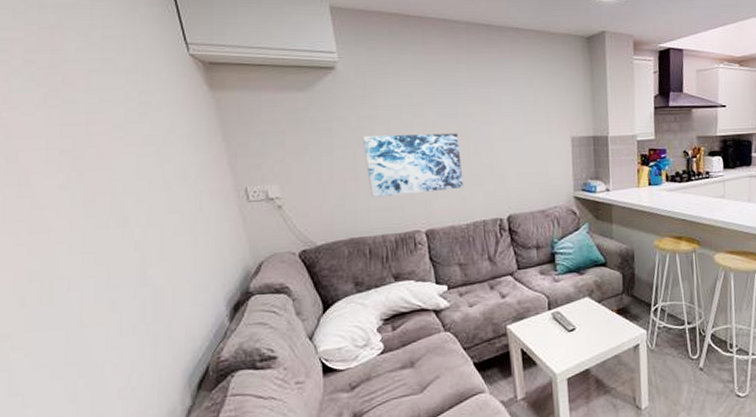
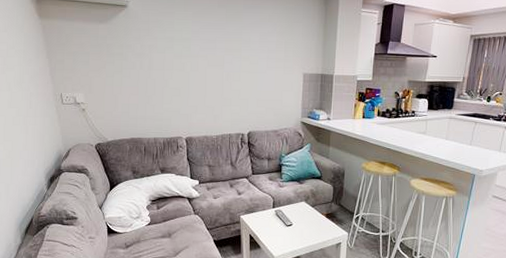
wall art: present [362,133,464,197] -> none [144,60,217,109]

